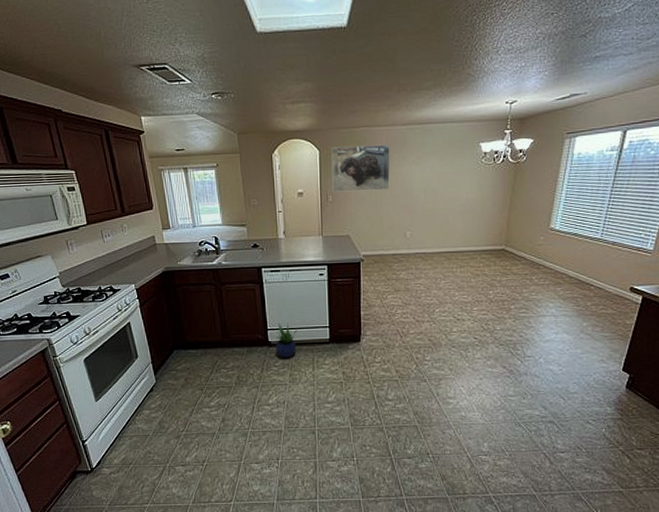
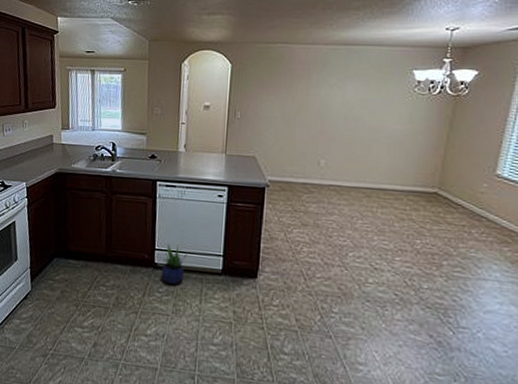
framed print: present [331,145,390,192] -> none [242,61,309,112]

